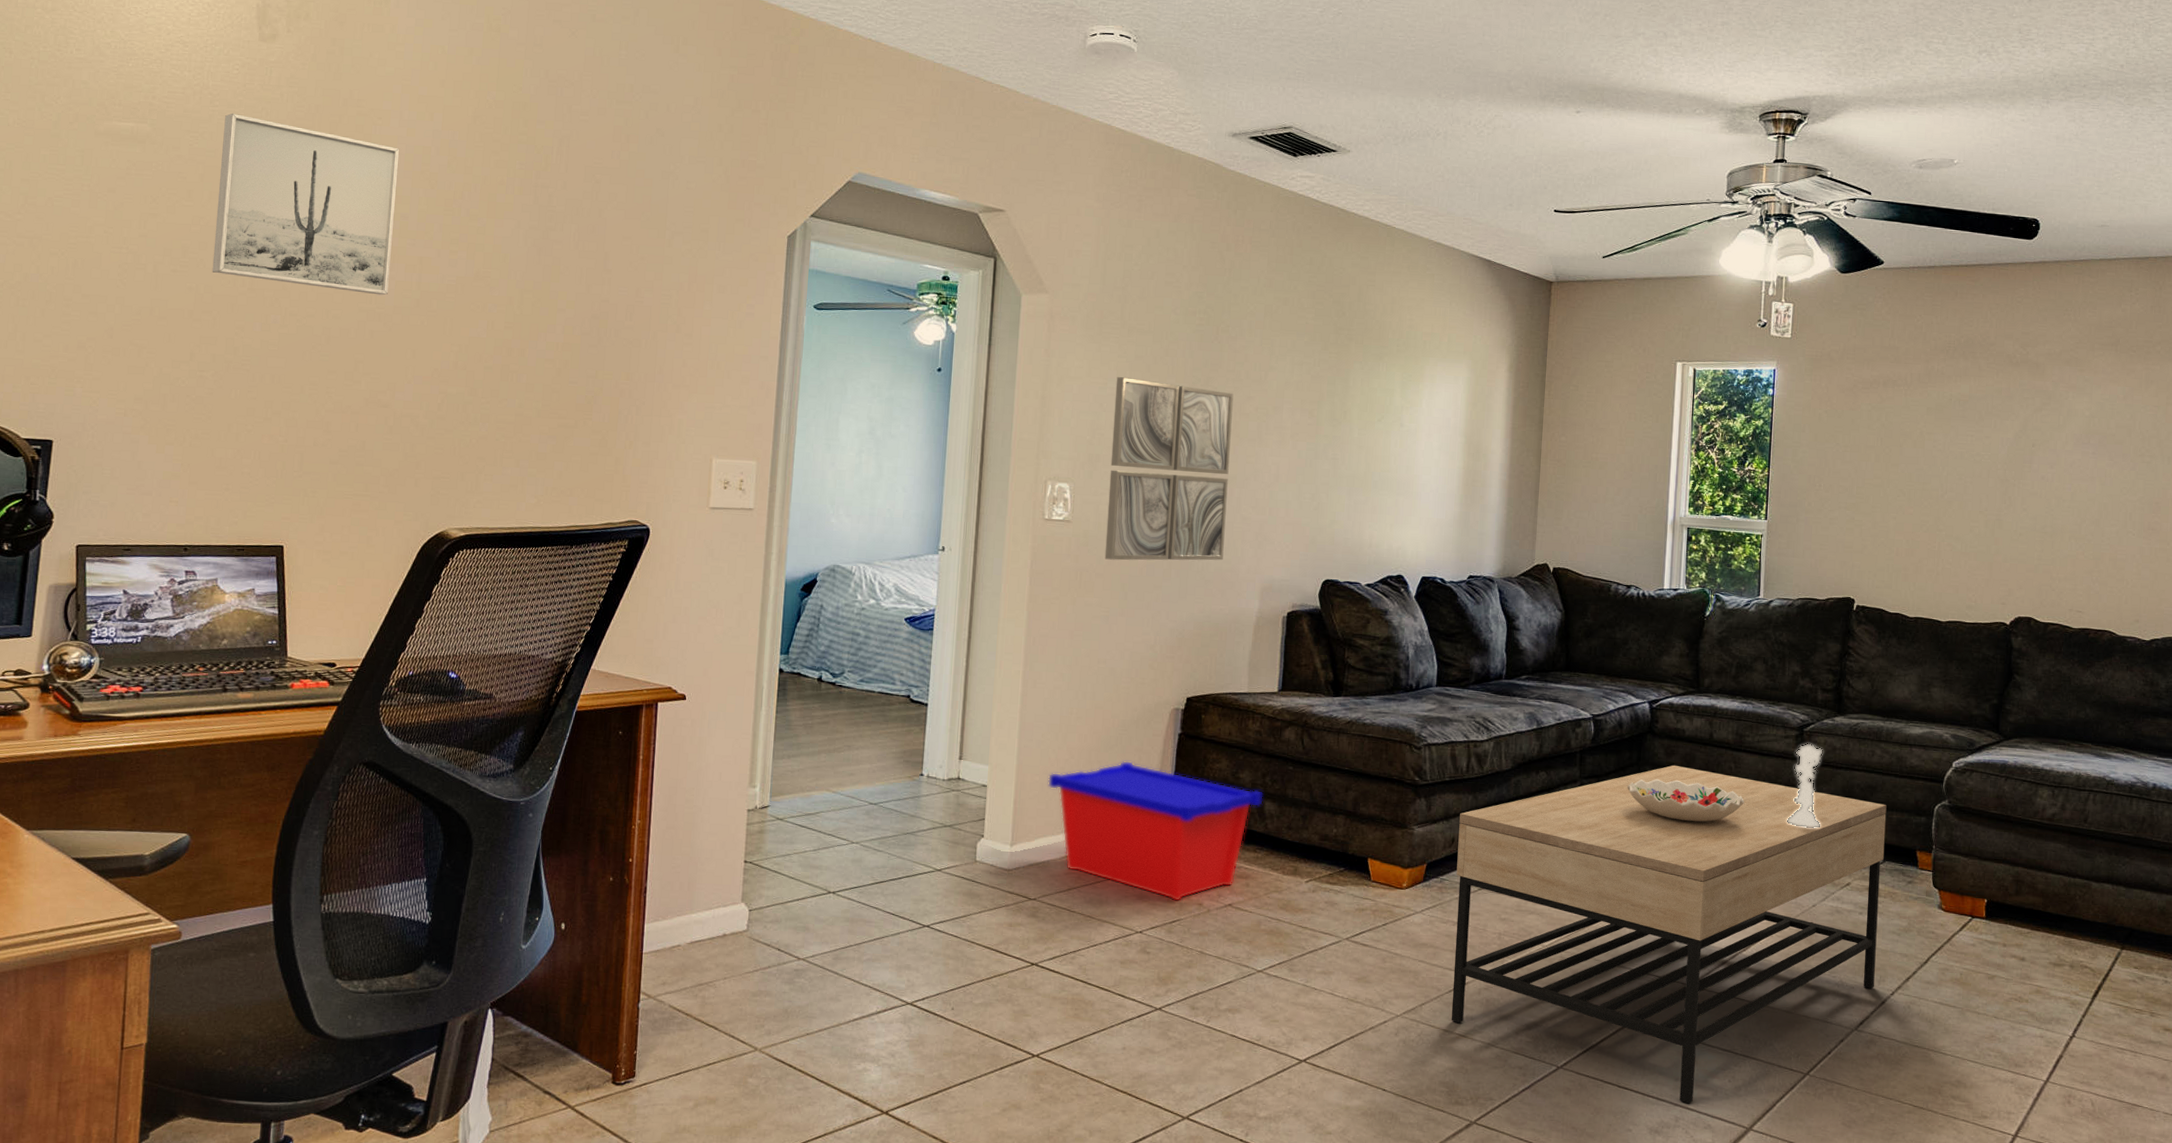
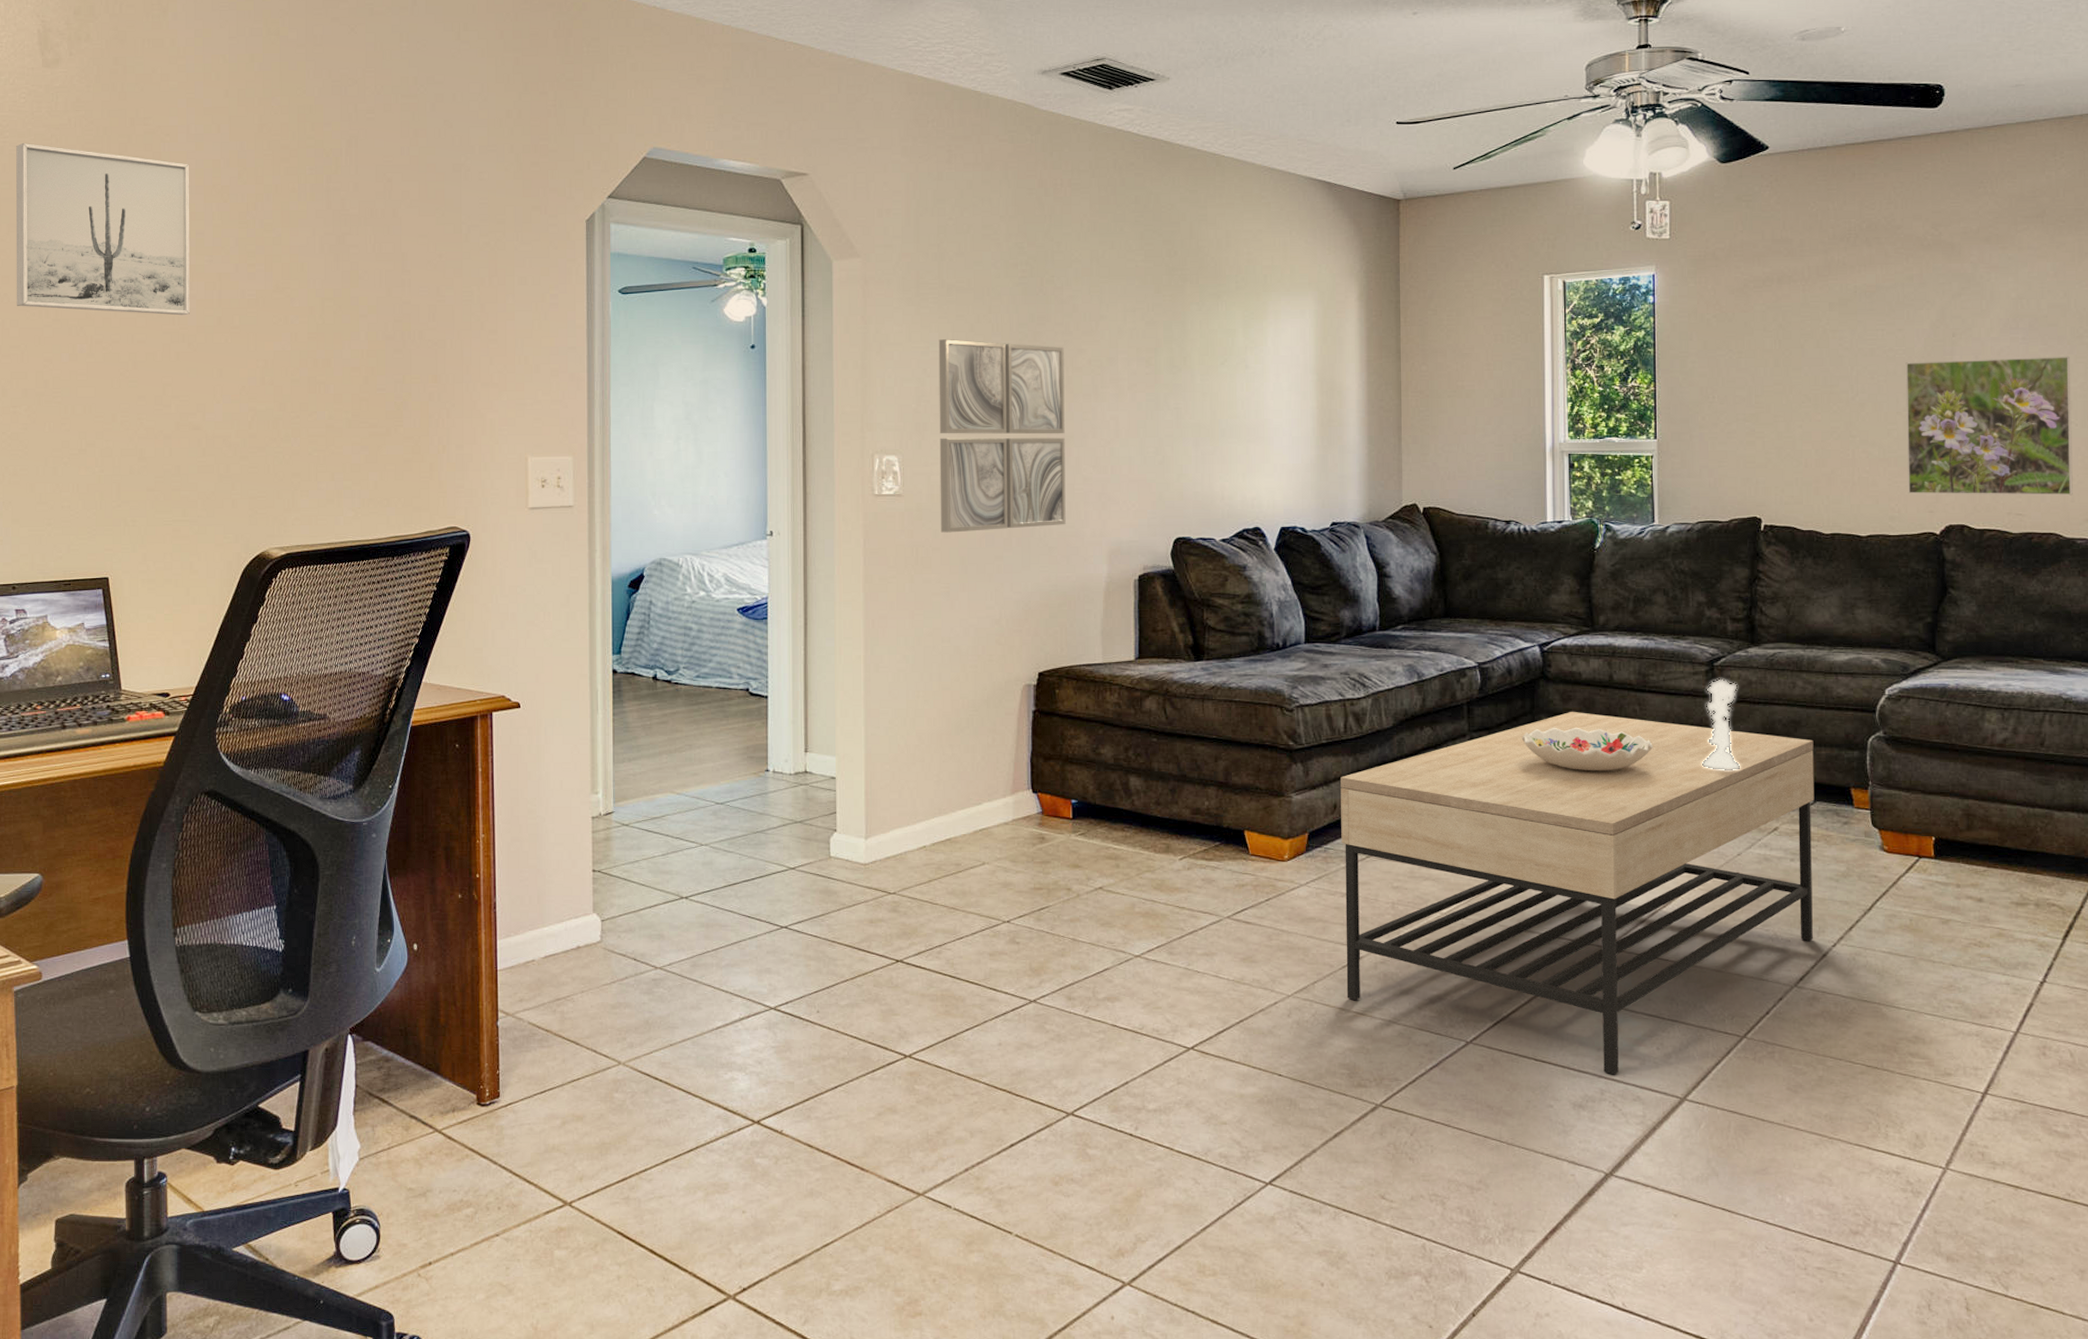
storage bin: present [1048,760,1263,901] -> none [899,742,1127,887]
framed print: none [1984,467,2132,598] -> present [1905,356,2073,496]

